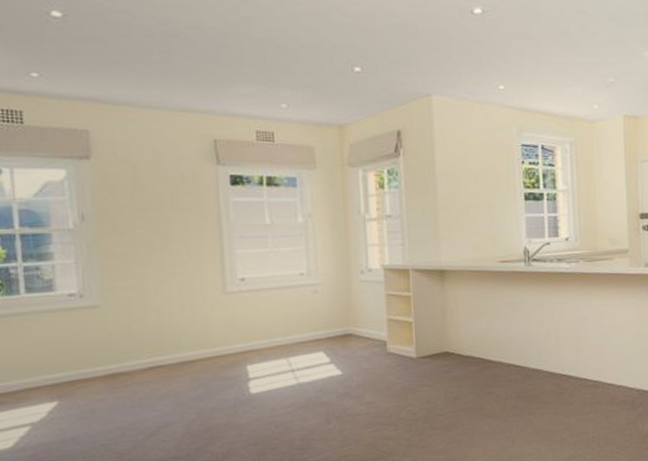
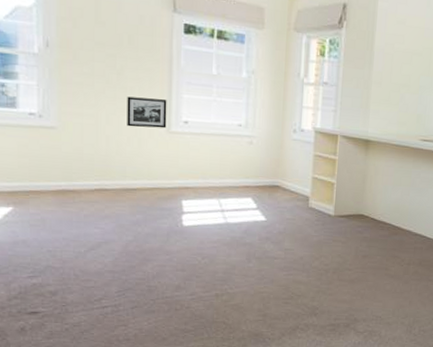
picture frame: none [175,259,222,294] -> present [127,96,167,129]

